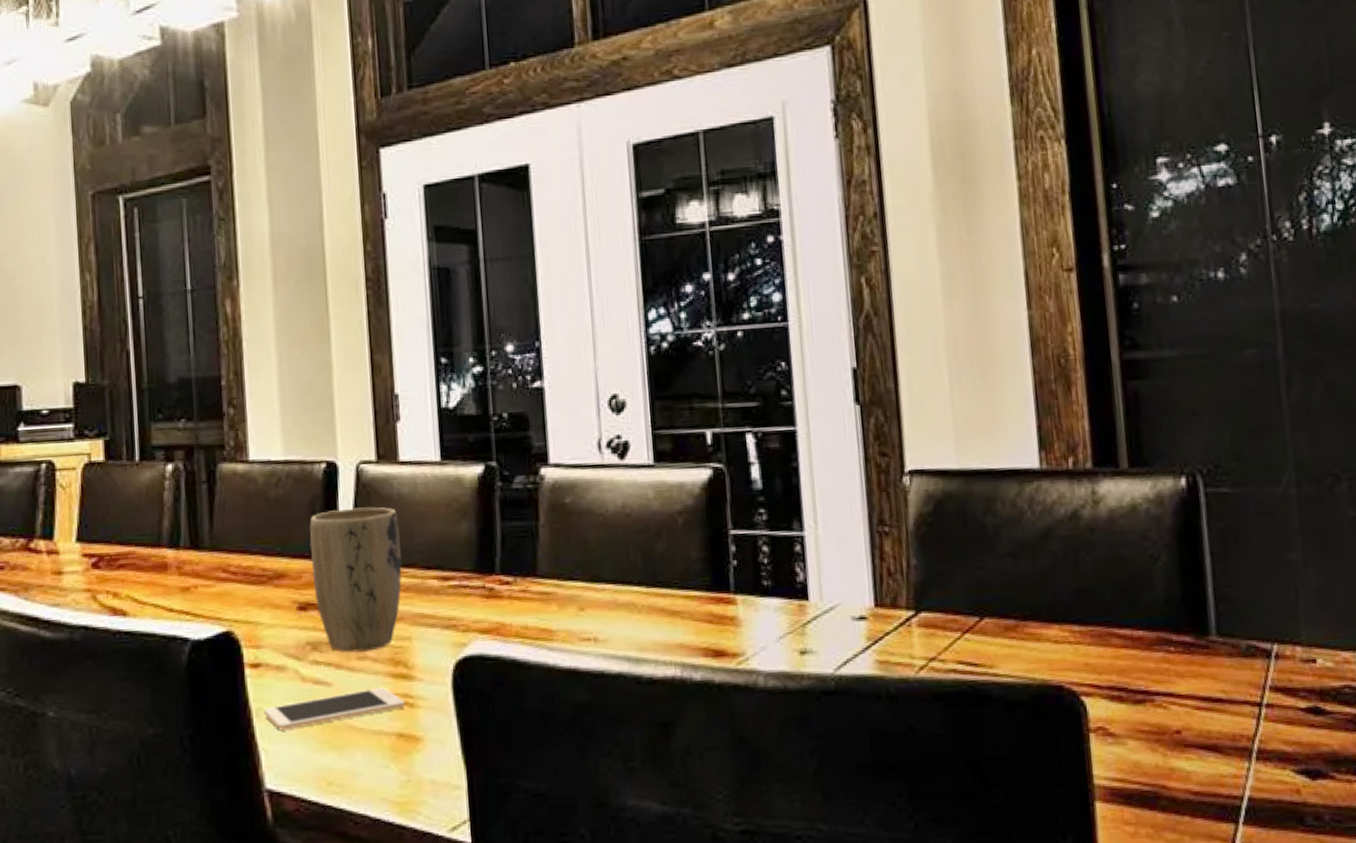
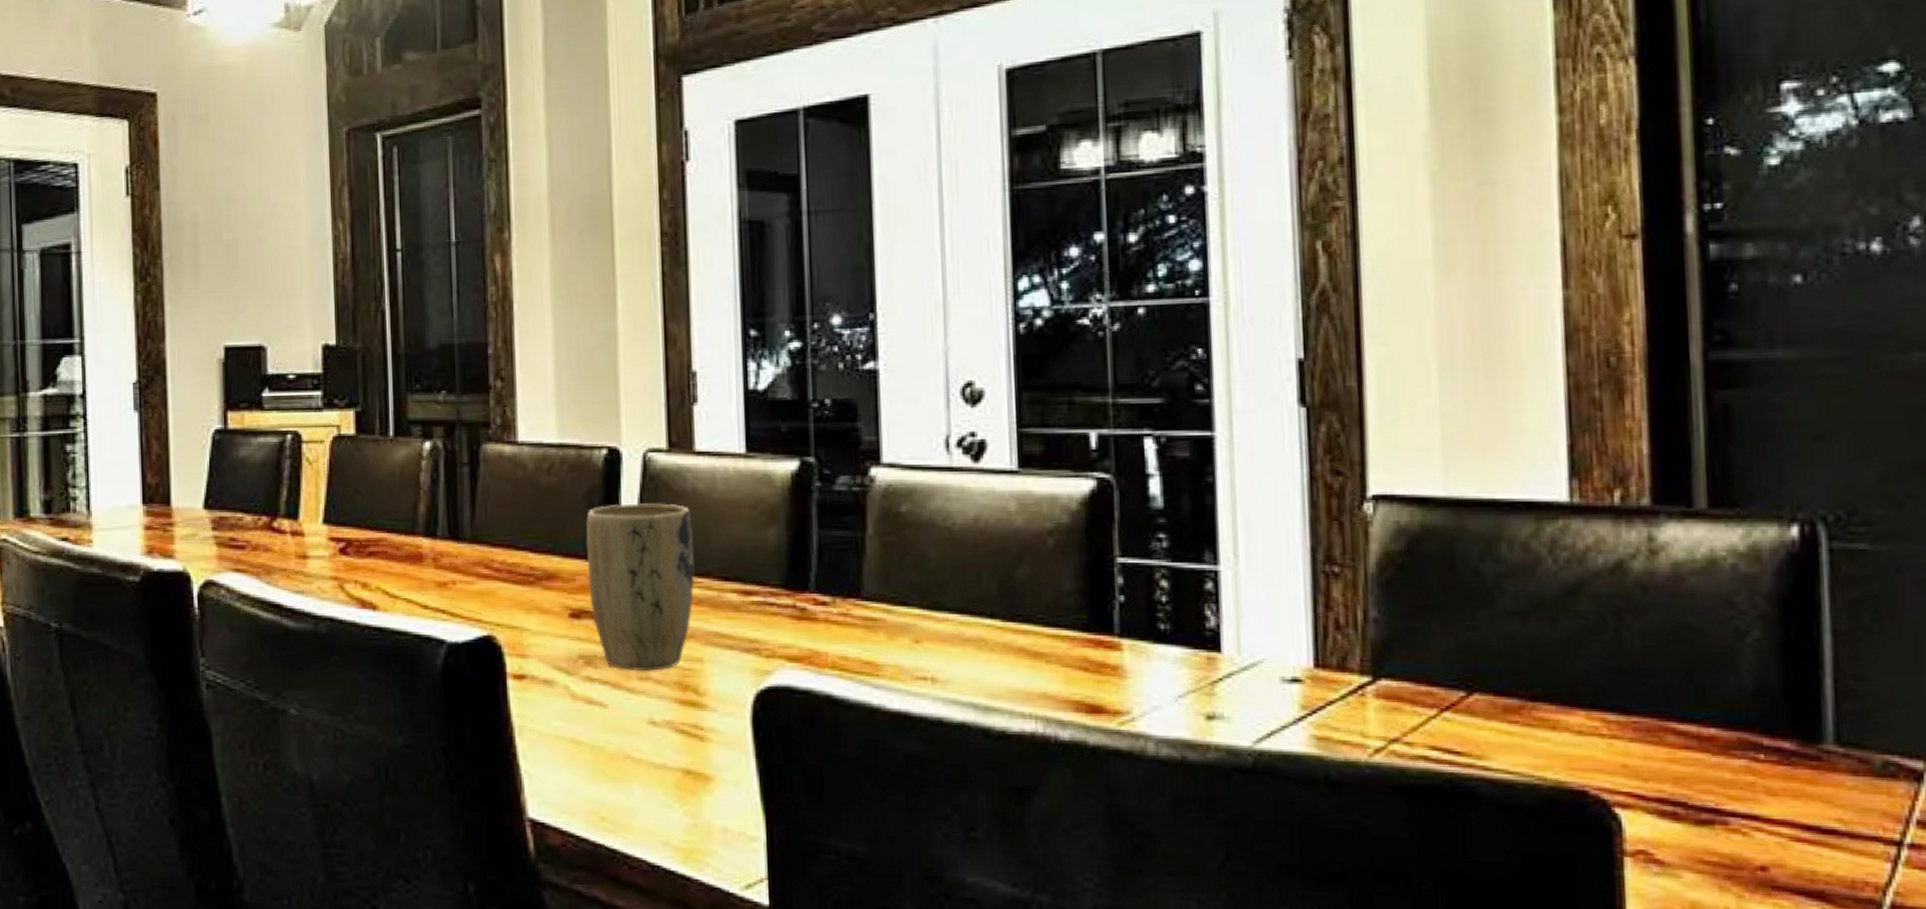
cell phone: present [264,687,405,730] -> none [528,714,694,753]

